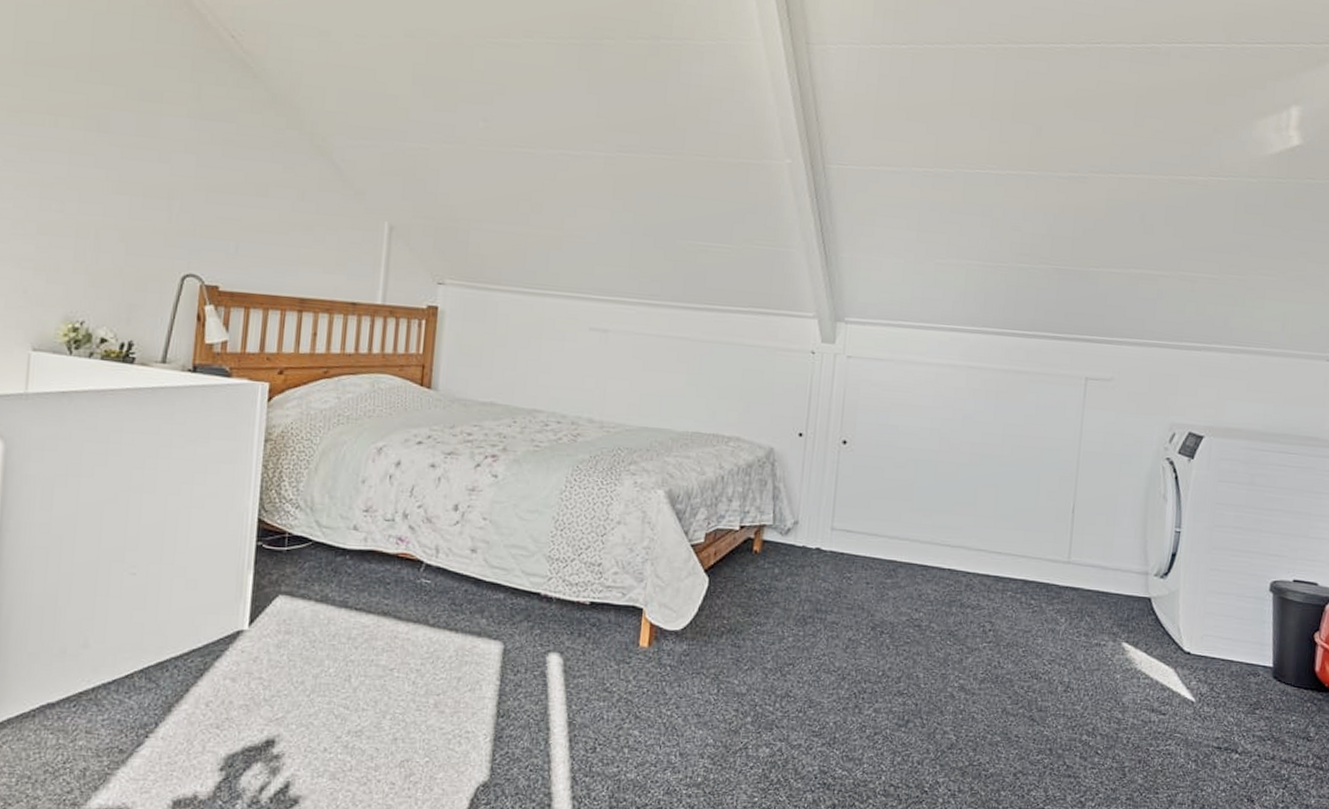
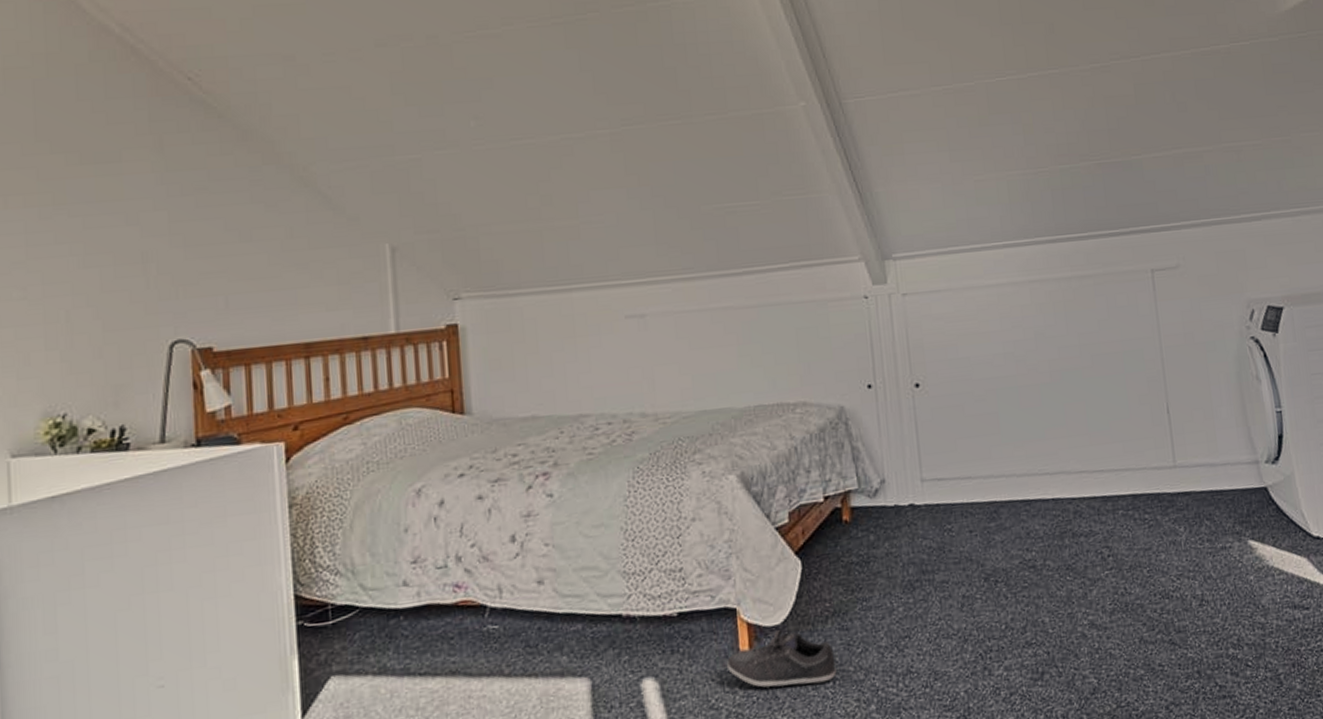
shoe: none [626,635,724,689] -> present [727,630,837,688]

